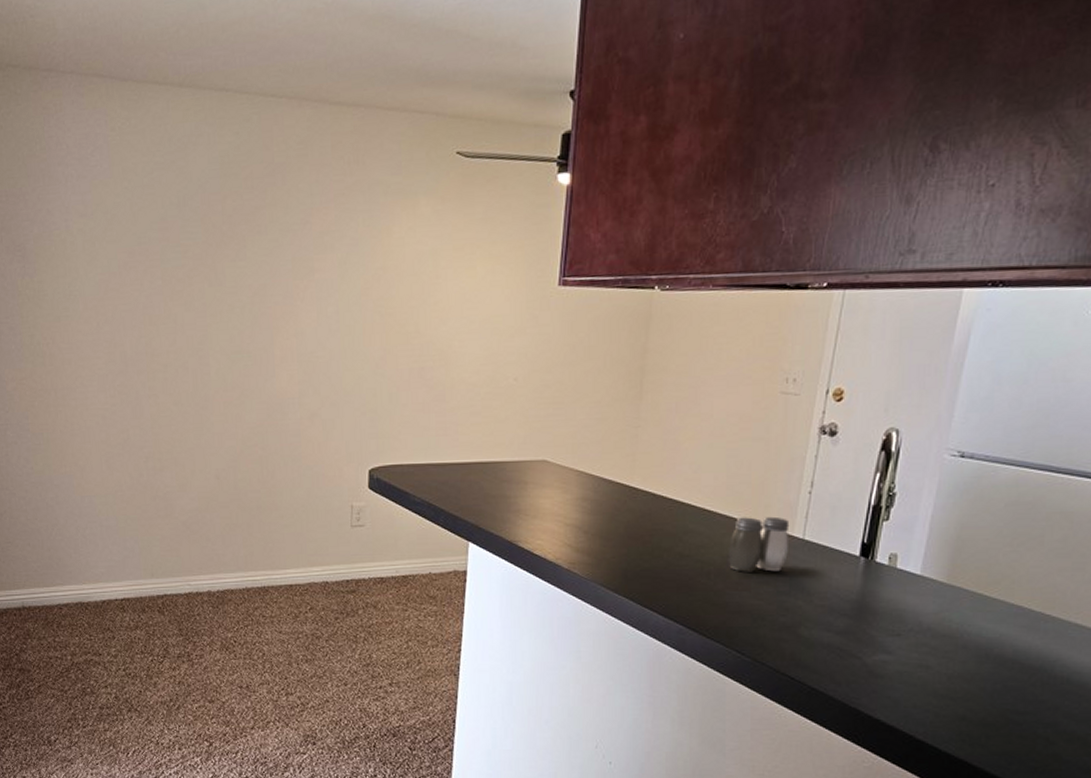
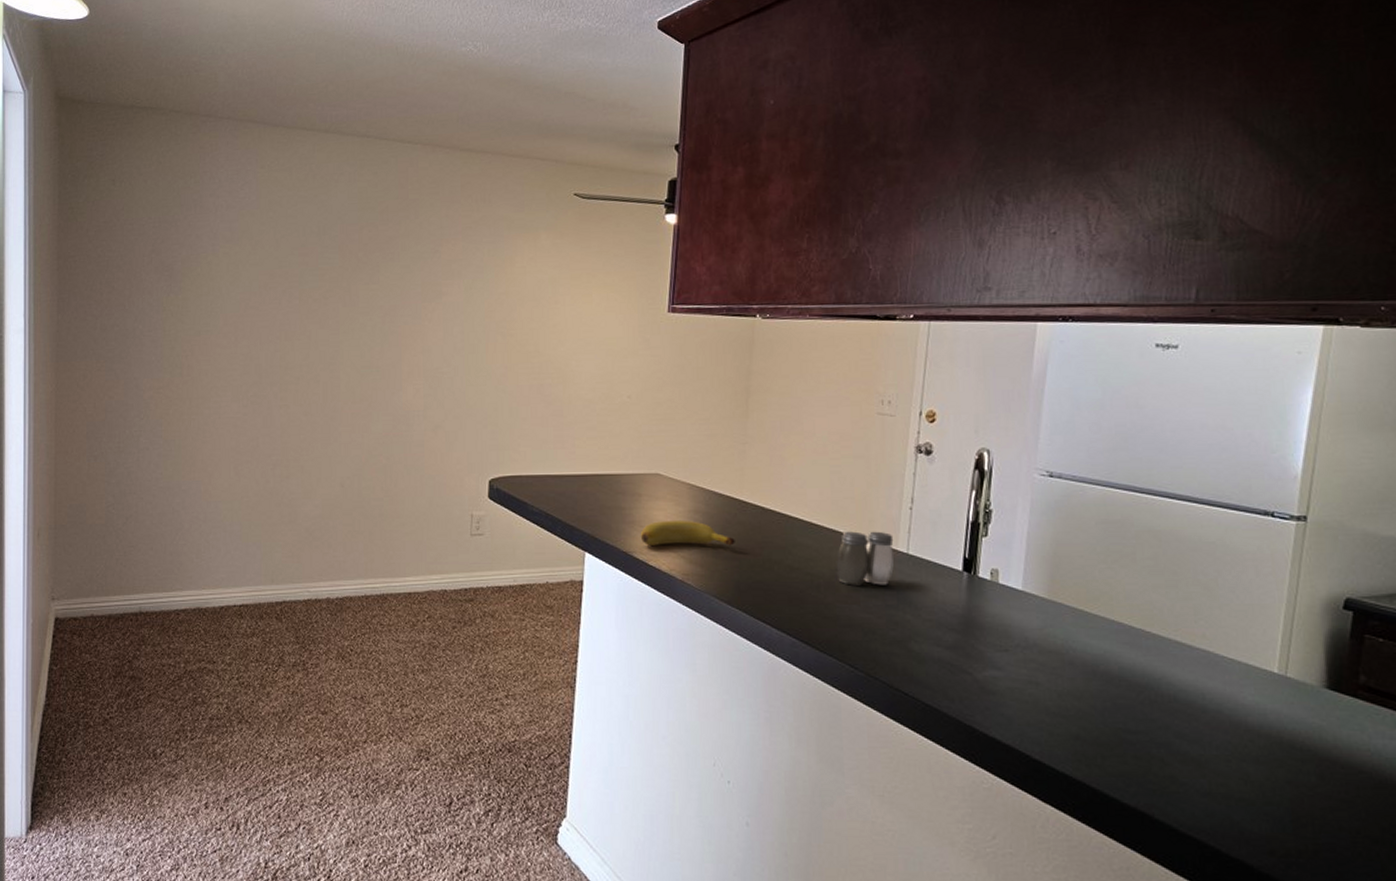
banana: none [525,508,624,535] -> present [640,520,735,546]

